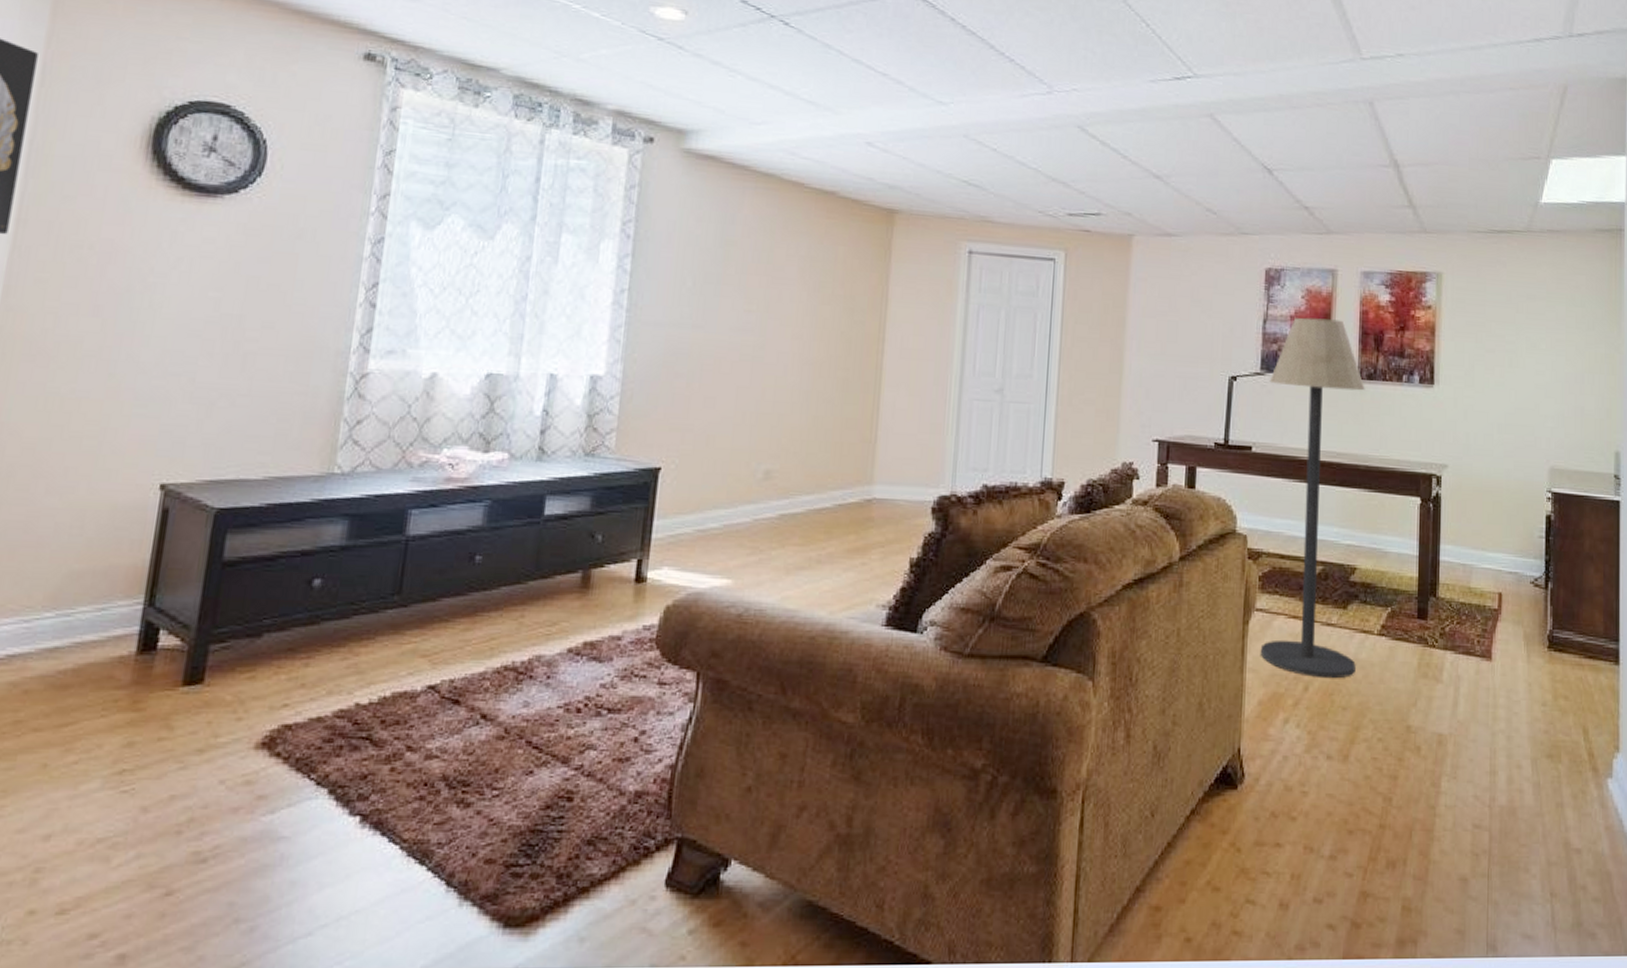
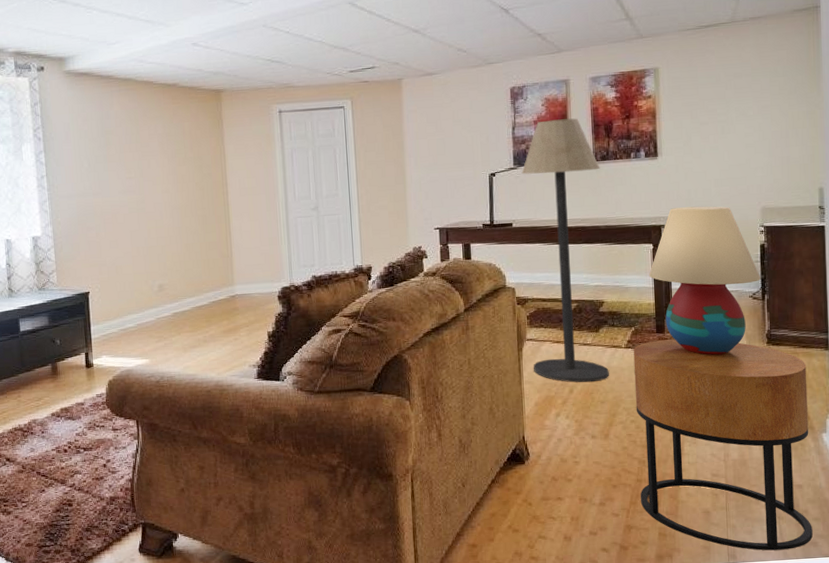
side table: none [1381,629,1593,942] -> present [633,339,813,551]
table lamp: none [1414,453,1545,657] -> present [649,206,761,355]

